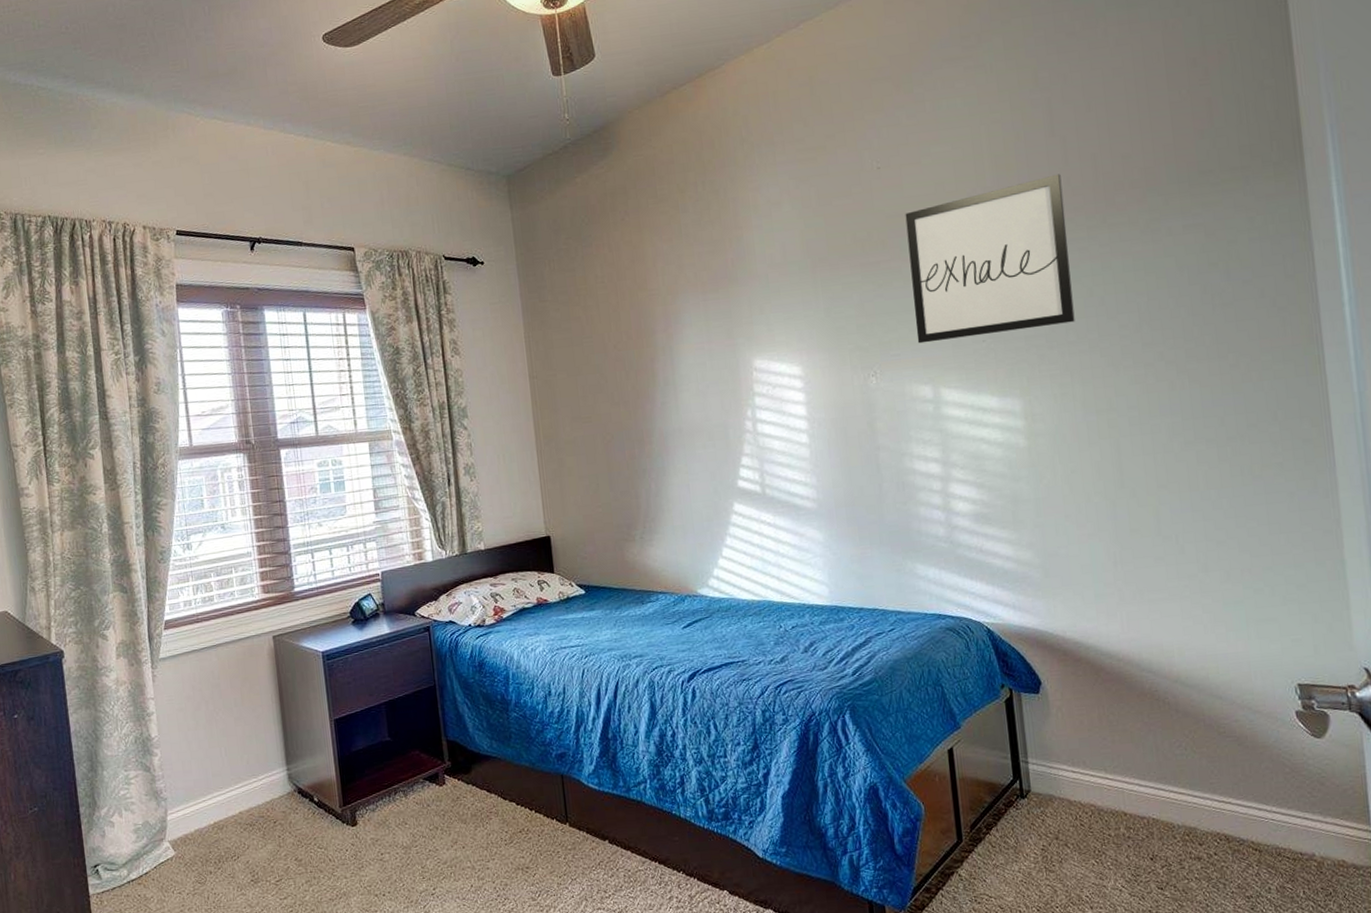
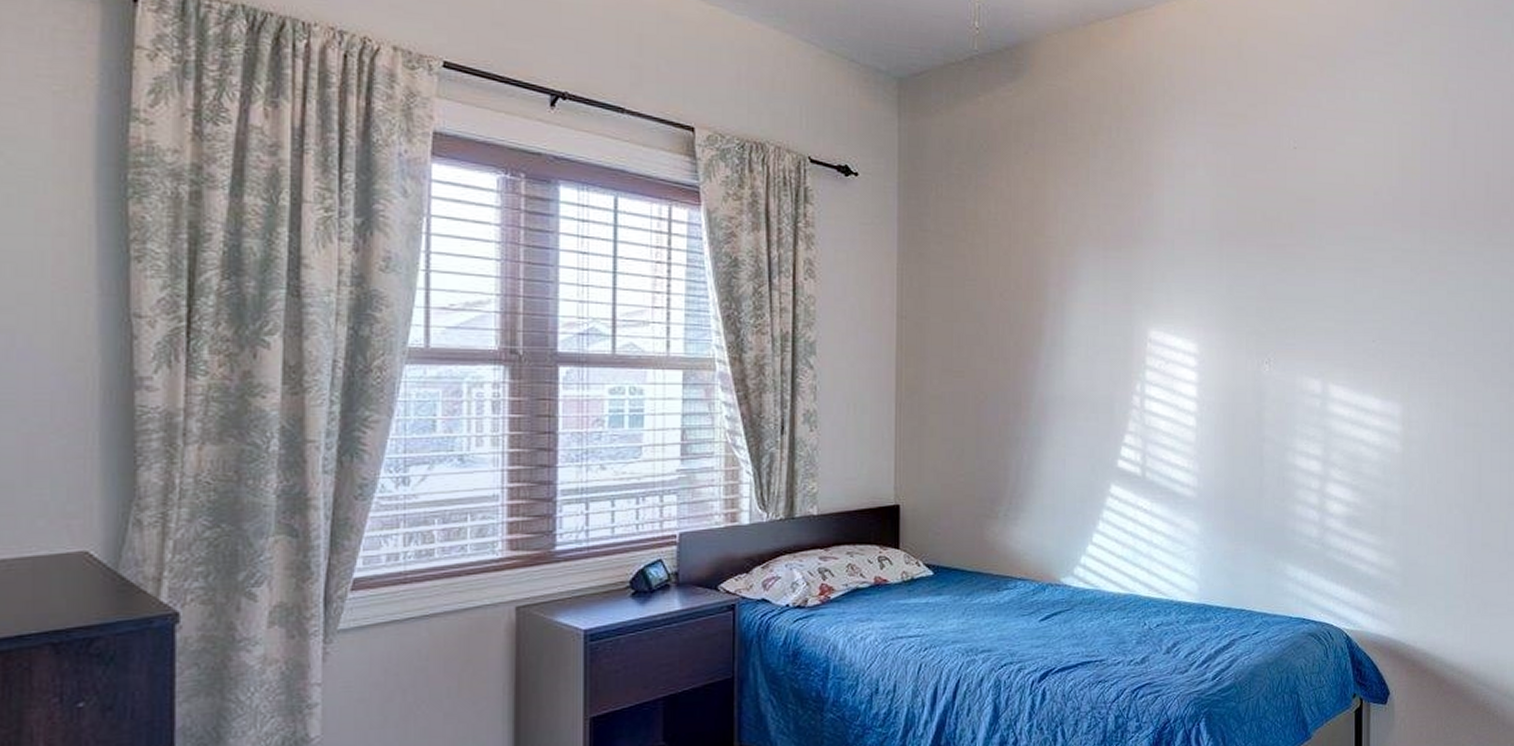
wall art: present [905,174,1075,344] -> none [1313,186,1458,336]

